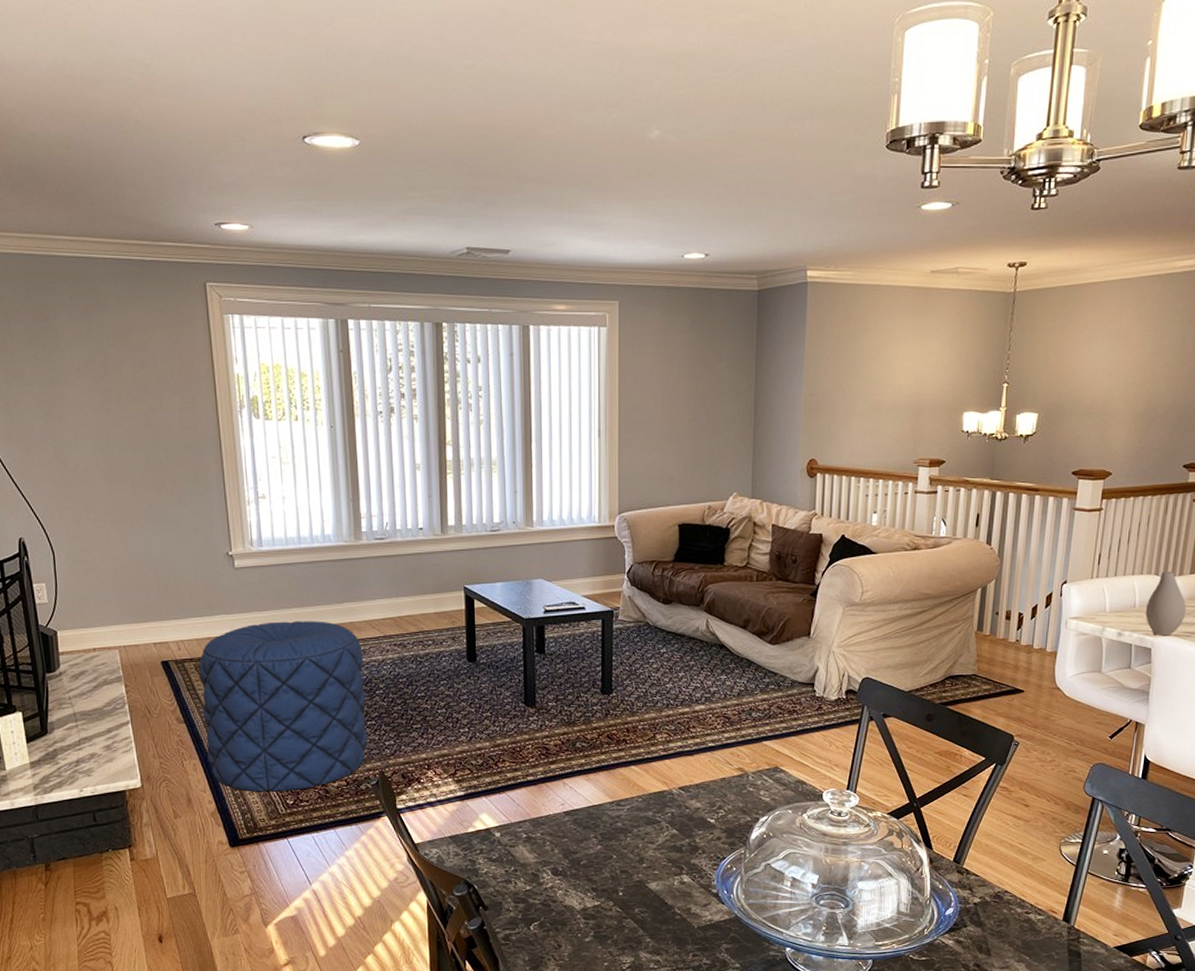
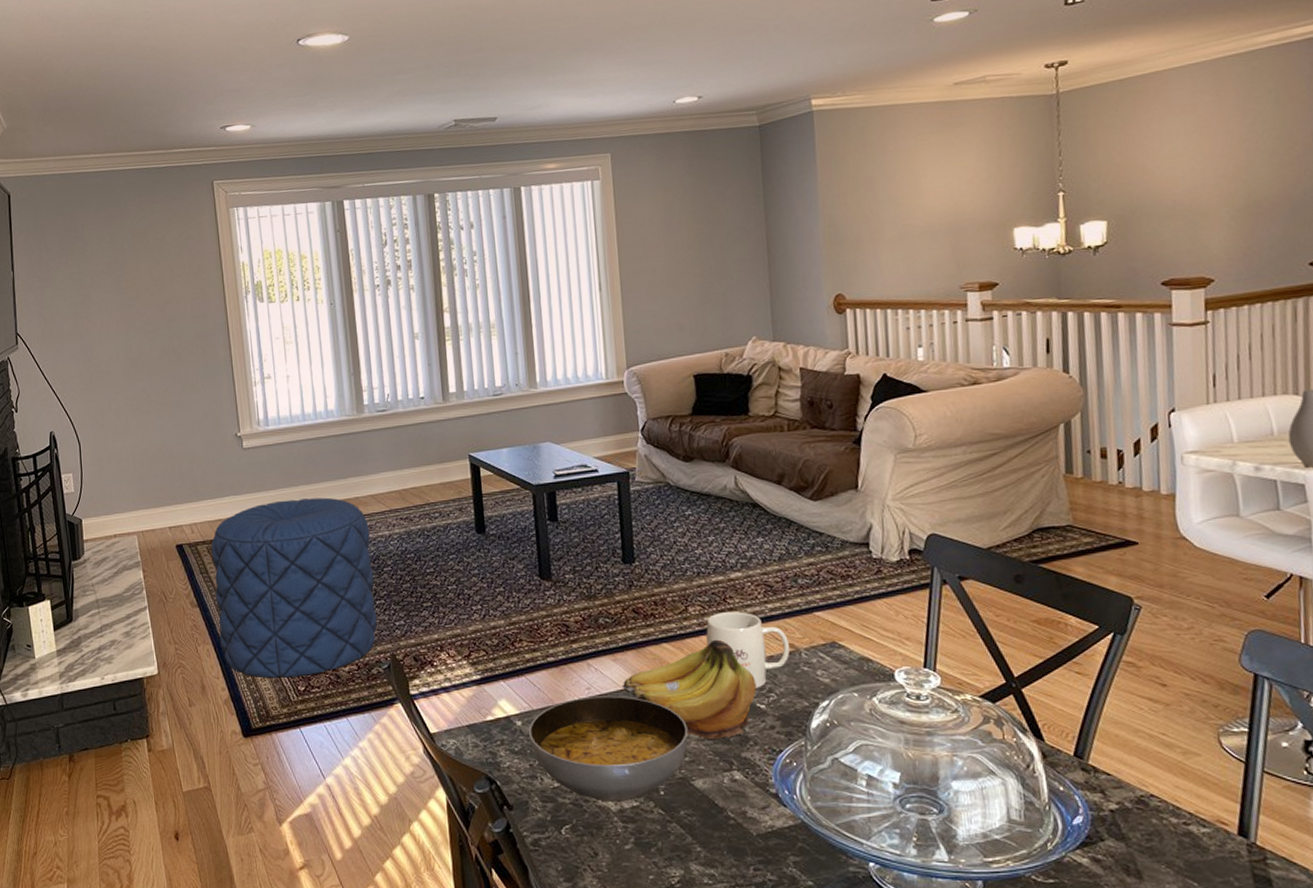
soup bowl: none [507,811,647,902] -> present [529,695,688,802]
fruit: none [592,763,710,849] -> present [622,639,757,740]
mug: none [669,739,739,806] -> present [706,611,790,689]

